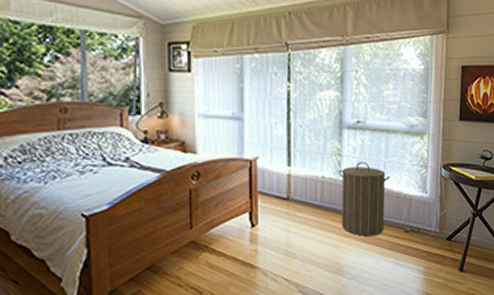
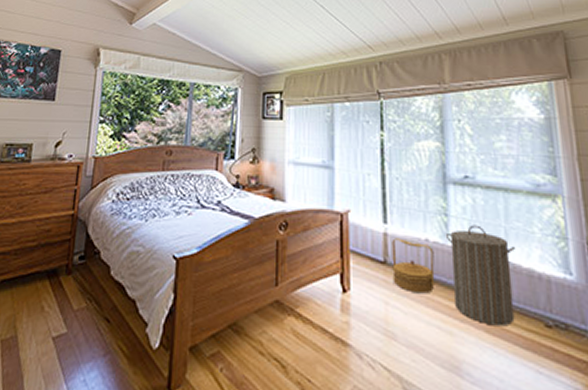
basket: none [294,178,328,220] -> present [391,238,435,294]

